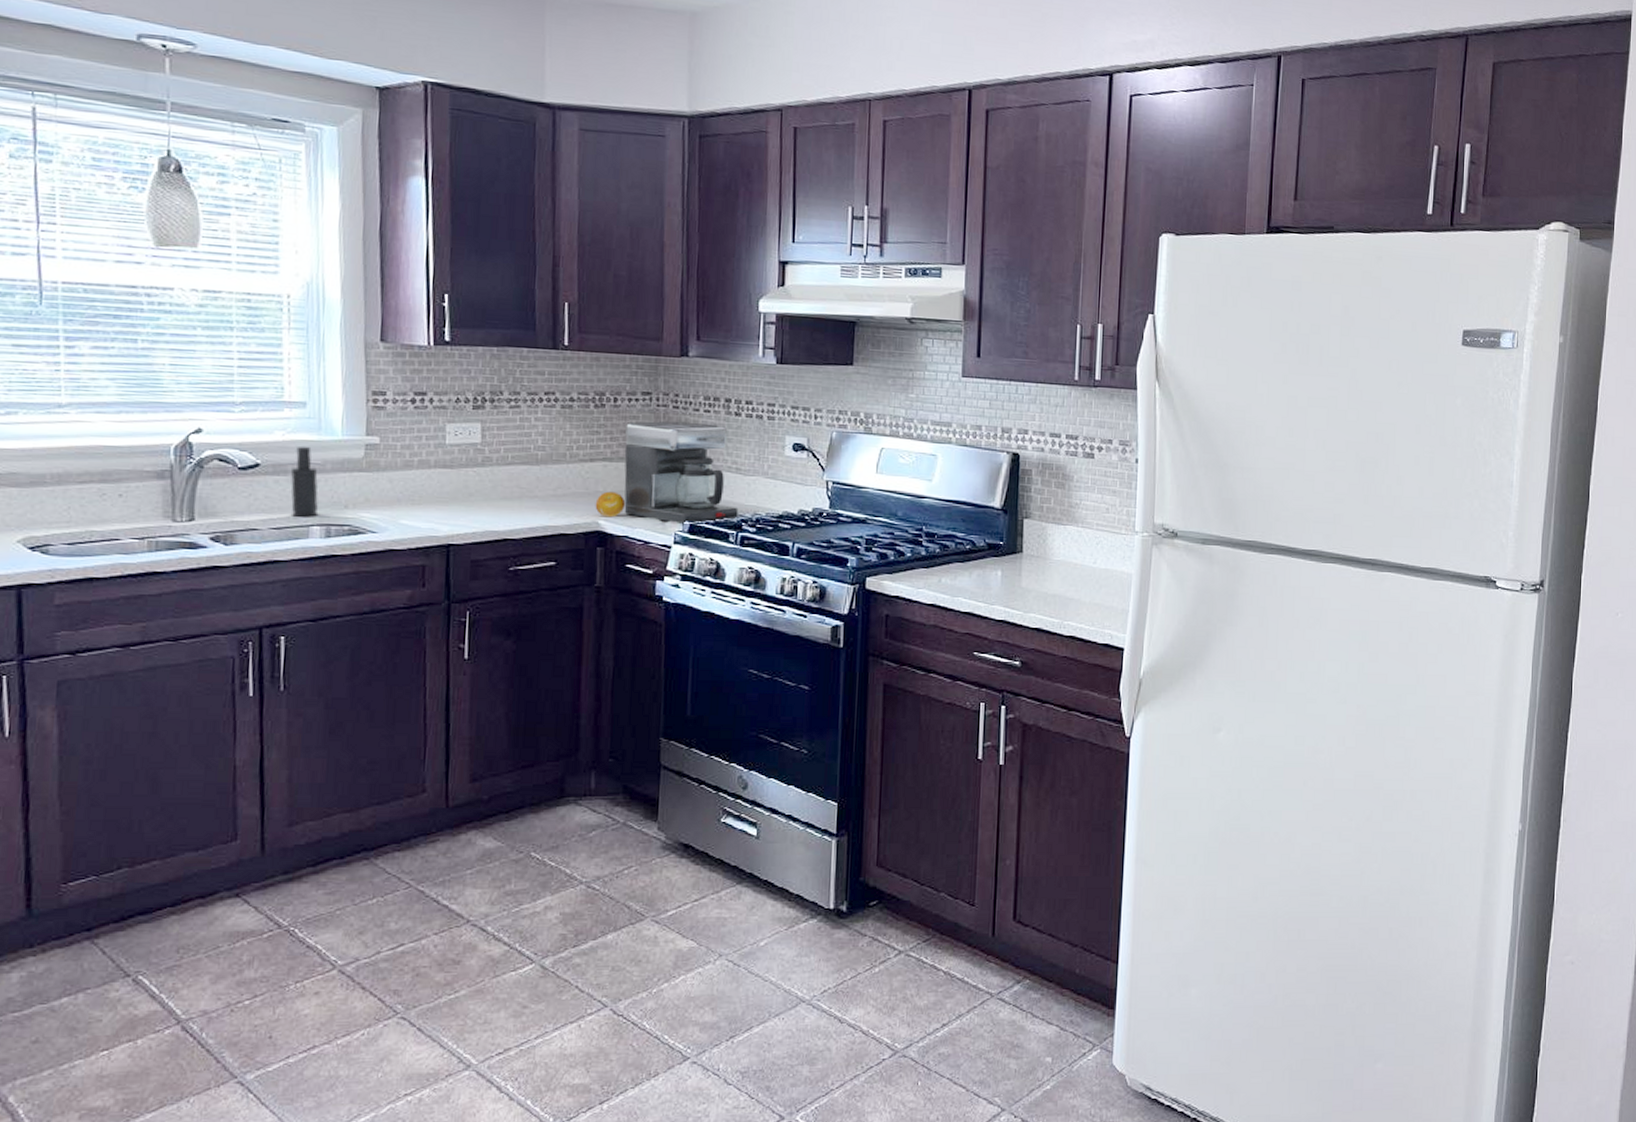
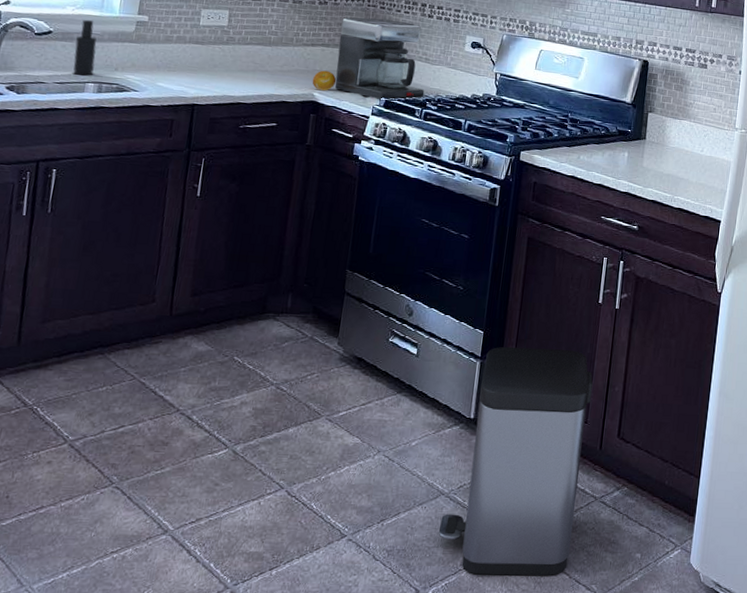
pedal bin: none [801,819,979,1094] -> present [438,346,593,577]

